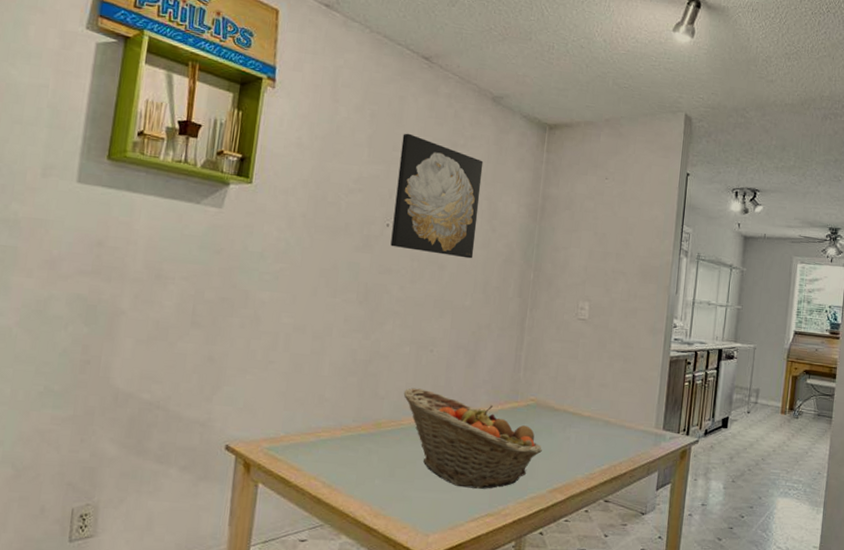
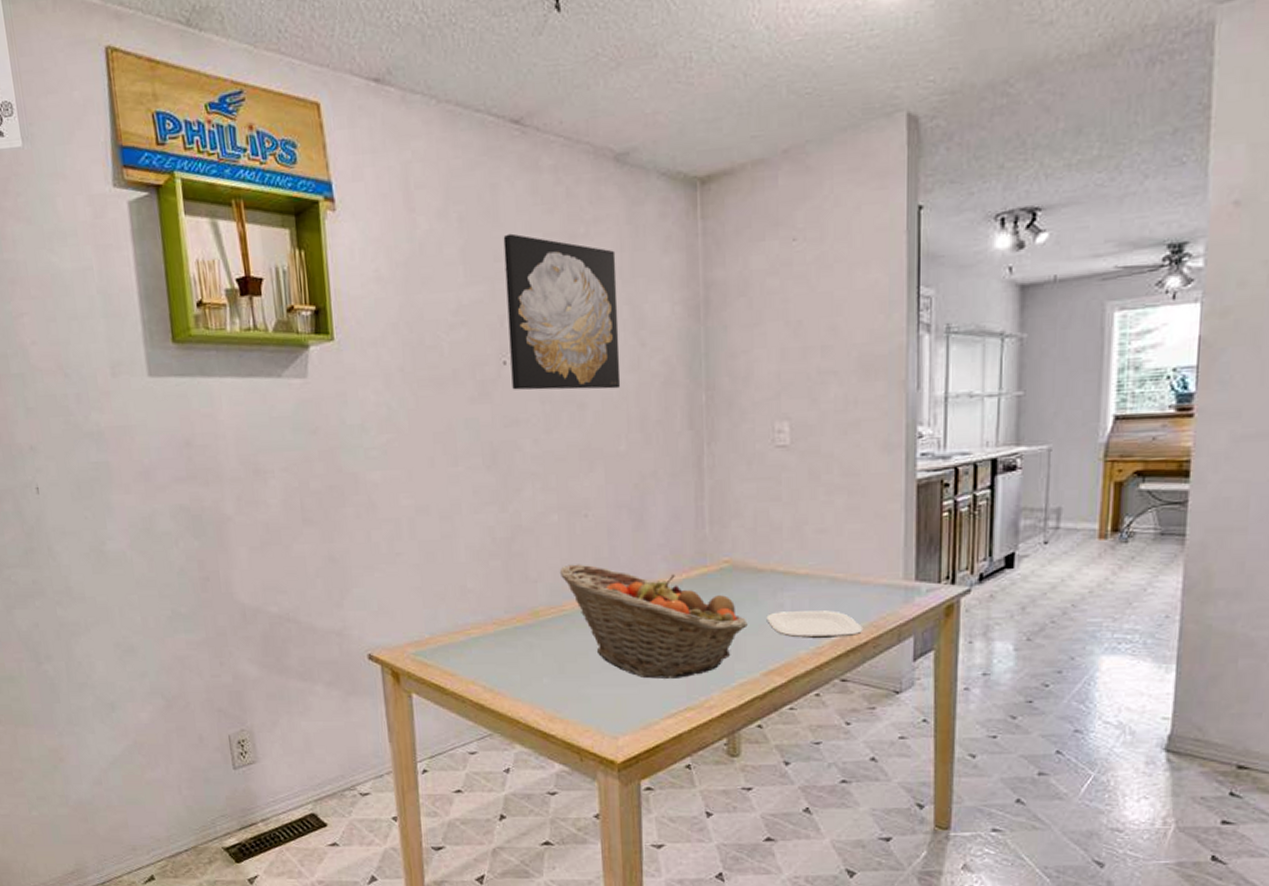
plate: none [556,443,624,468] -> present [766,610,864,638]

